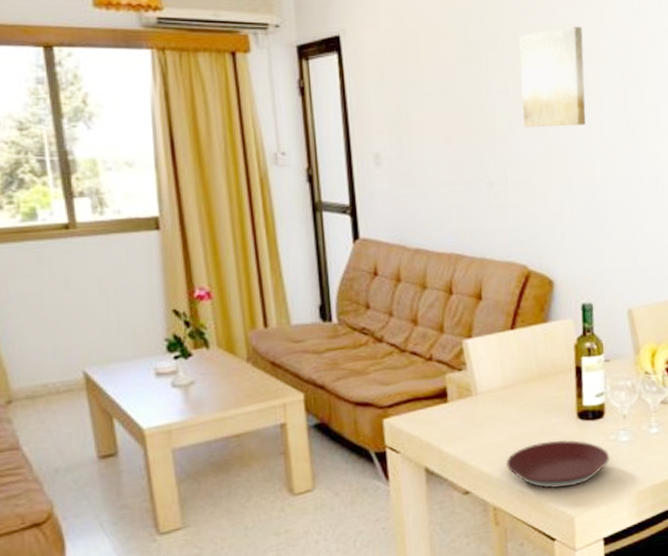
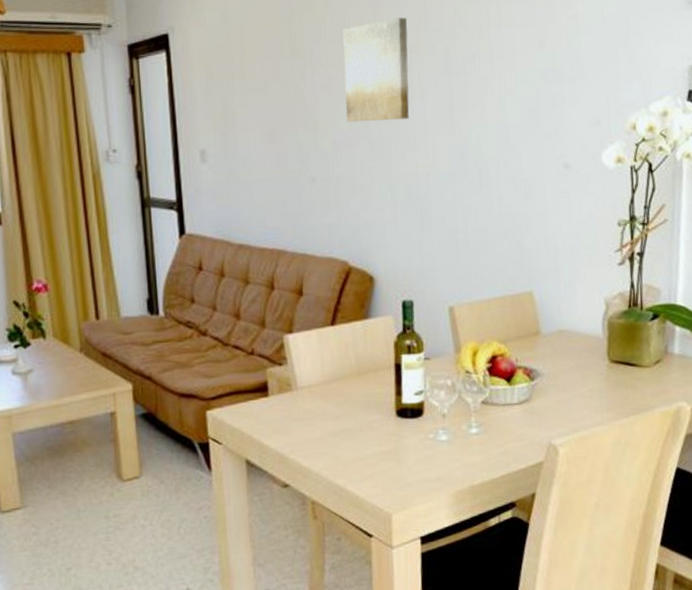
plate: present [506,440,610,488] -> none [324,437,429,485]

